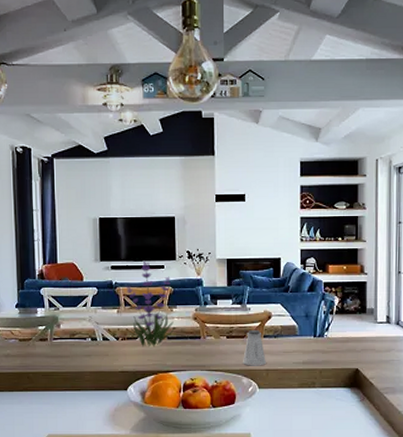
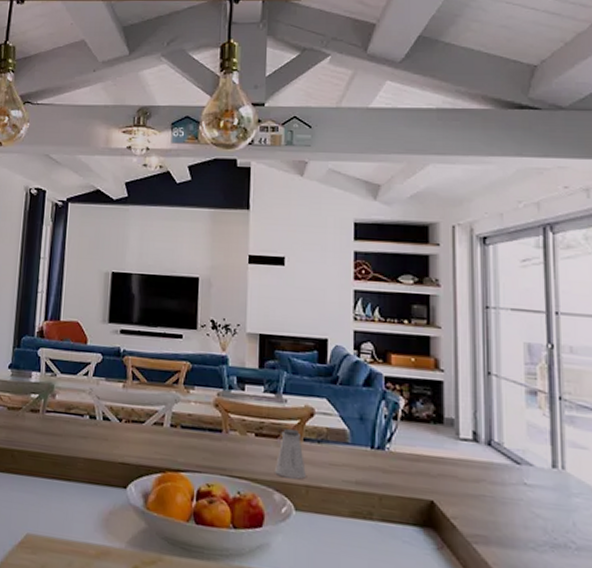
plant: present [127,262,176,346] -> none [133,328,192,435]

